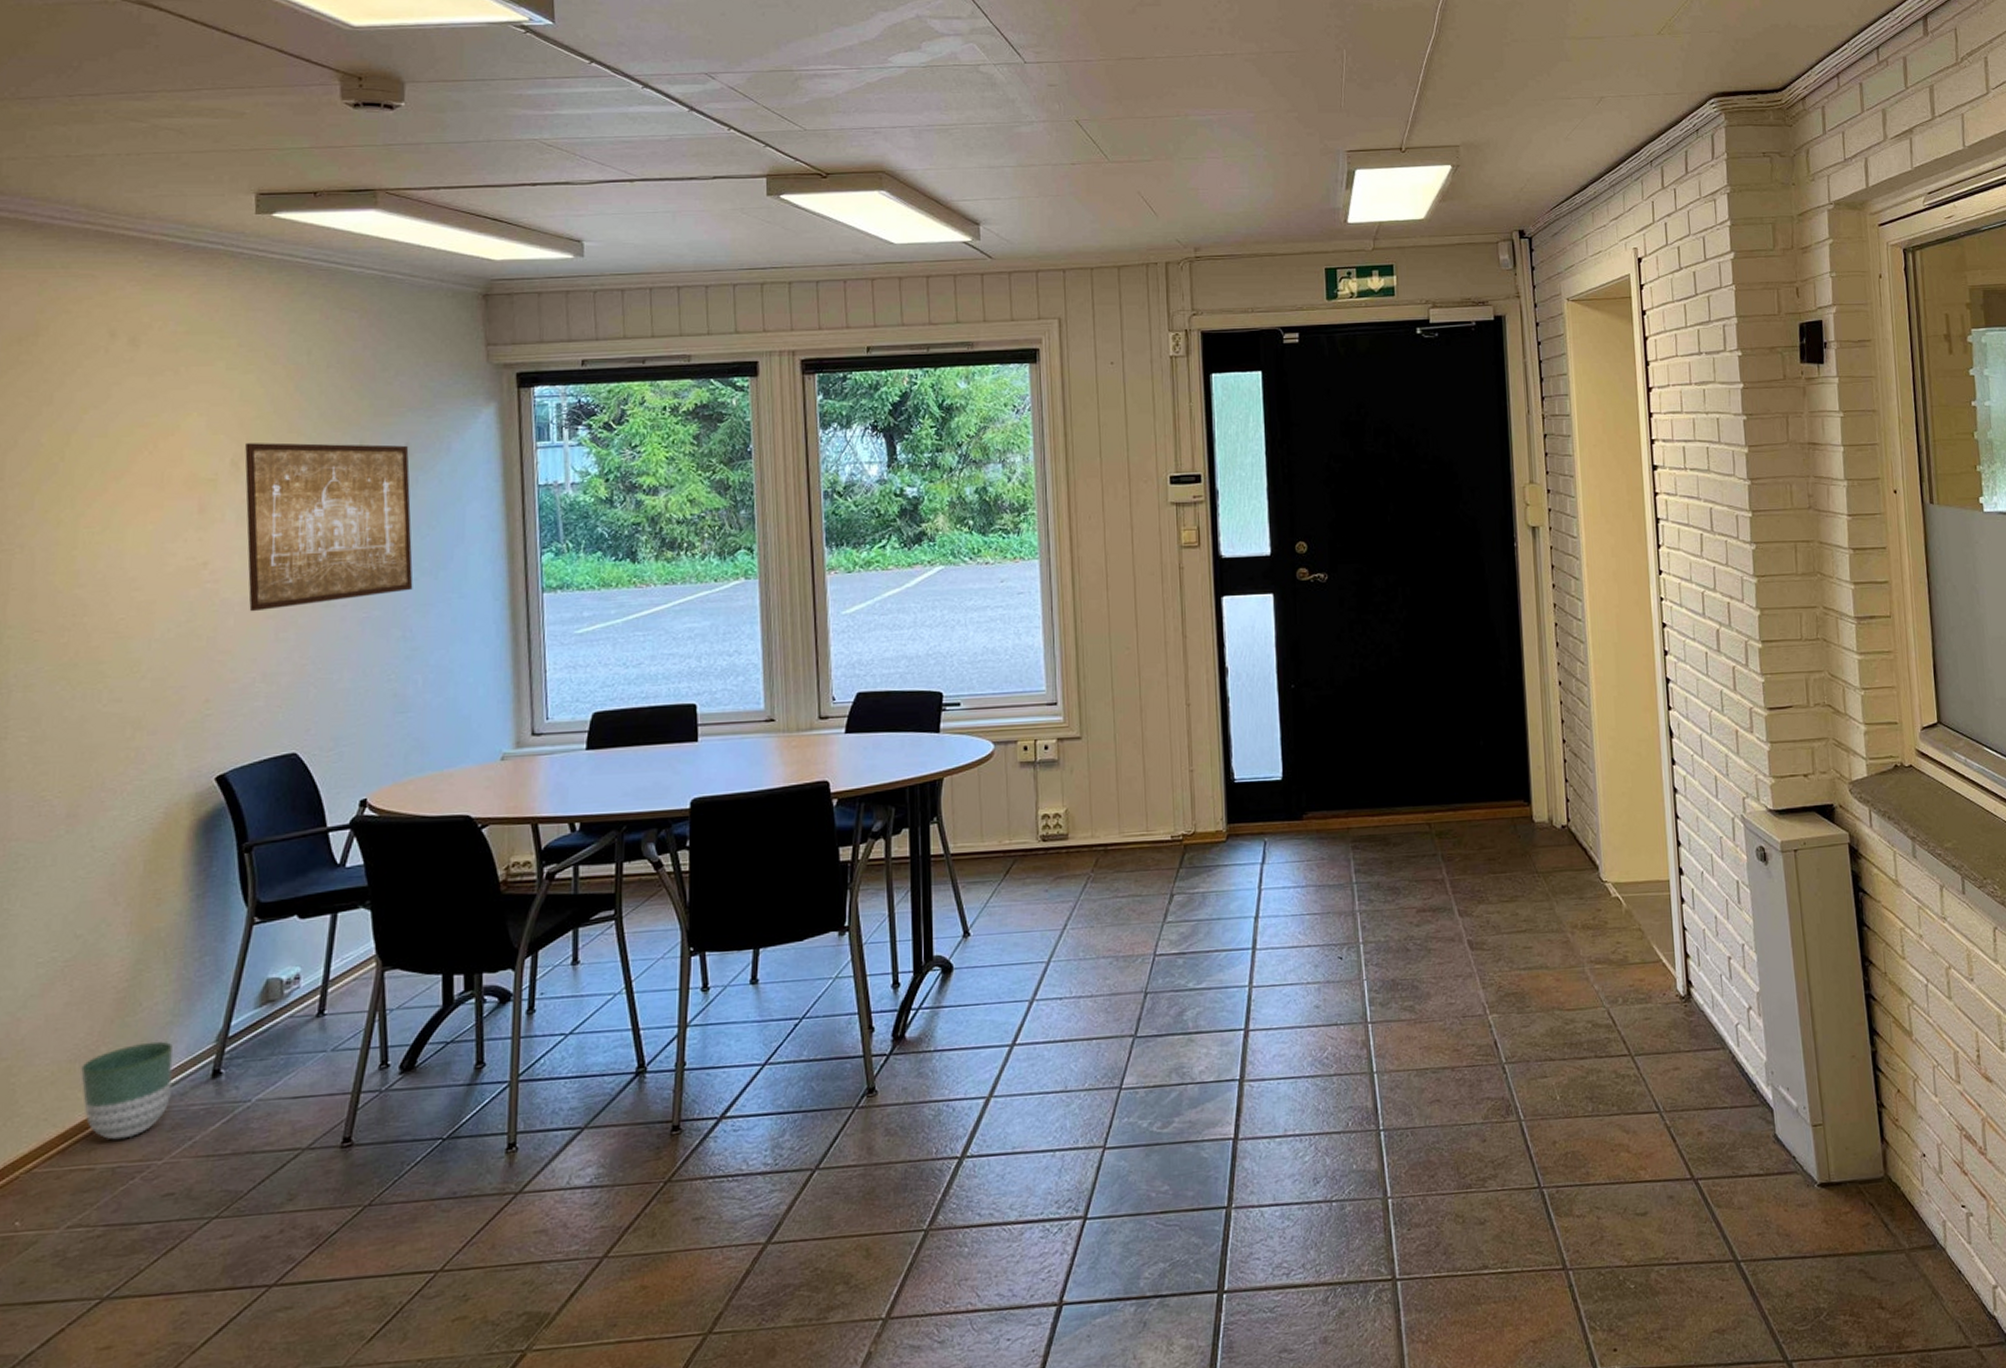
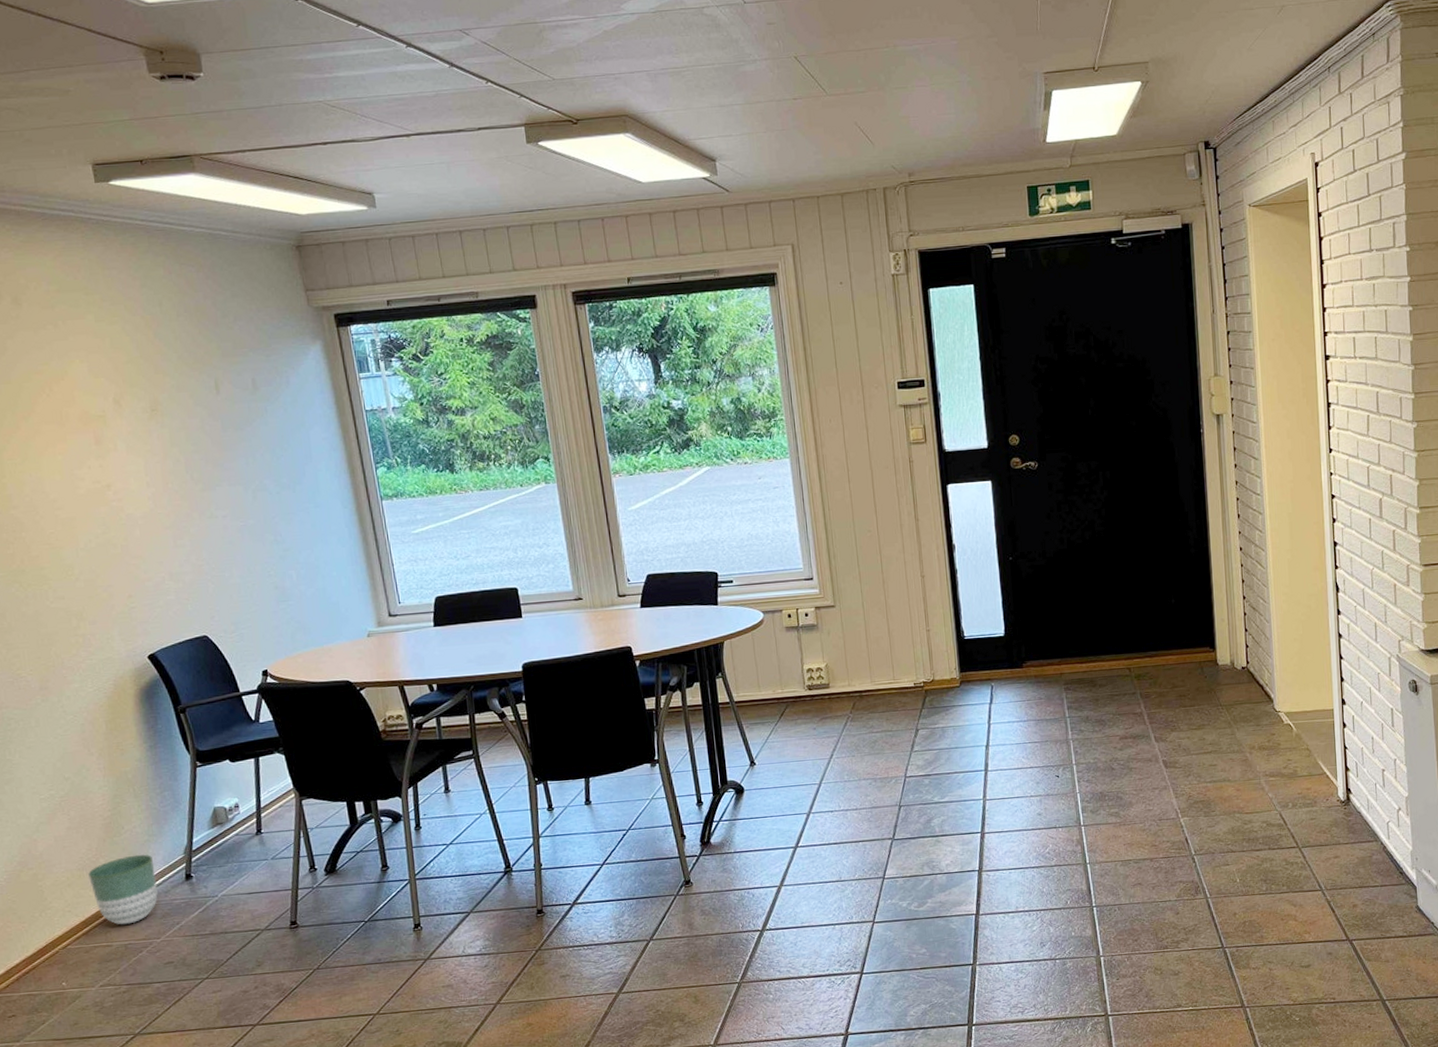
wall art: present [245,442,413,612] -> none [123,381,277,524]

